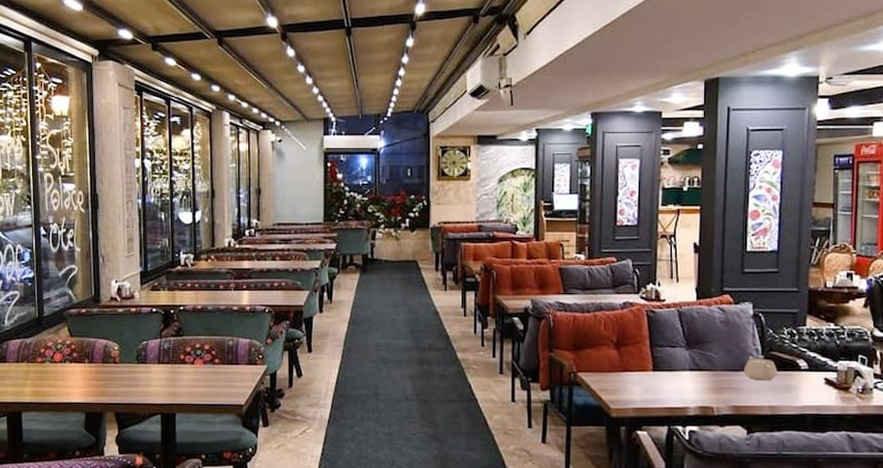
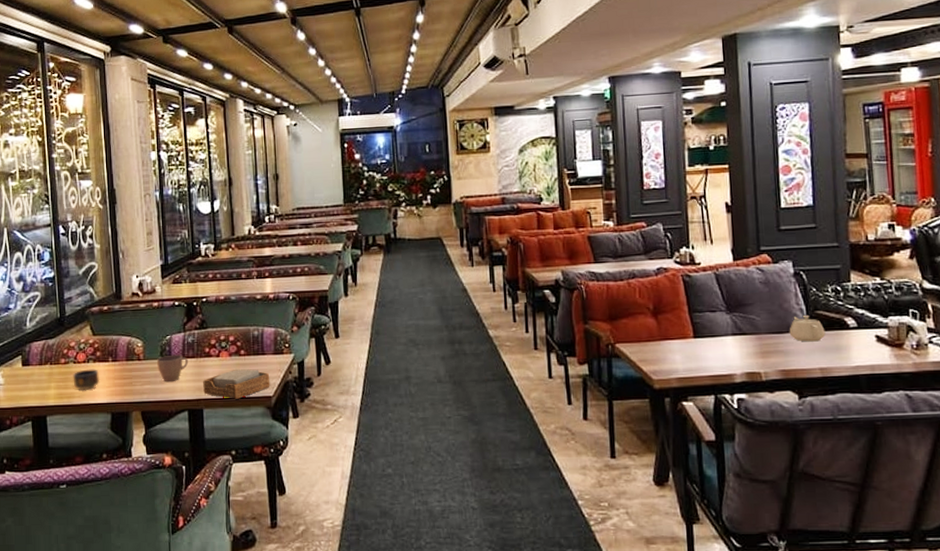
mug: none [49,369,76,390] -> present [73,369,100,391]
cup: none [132,359,164,385] -> present [156,354,189,381]
napkin holder: none [177,376,243,406] -> present [203,368,270,399]

